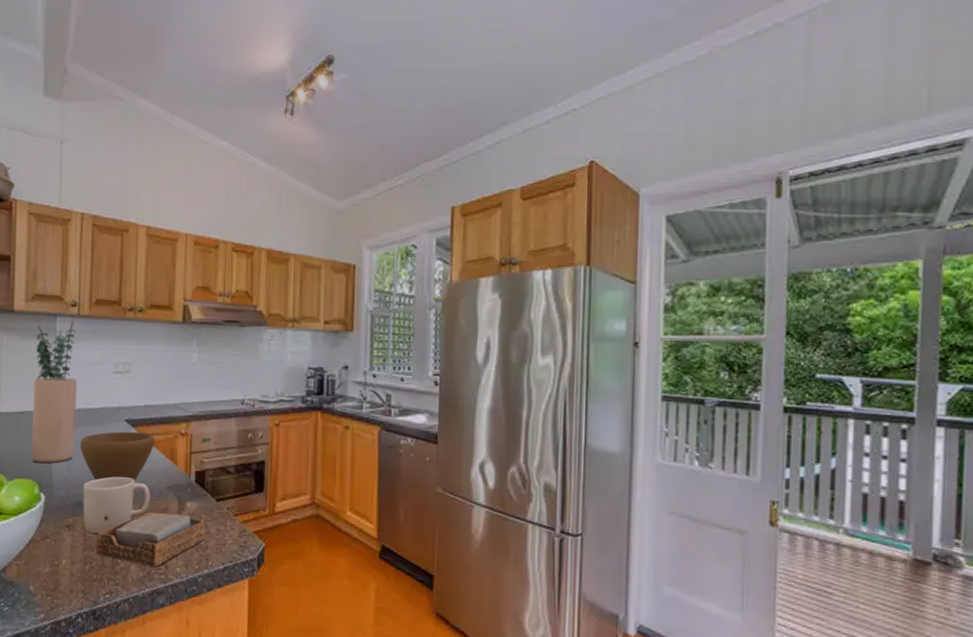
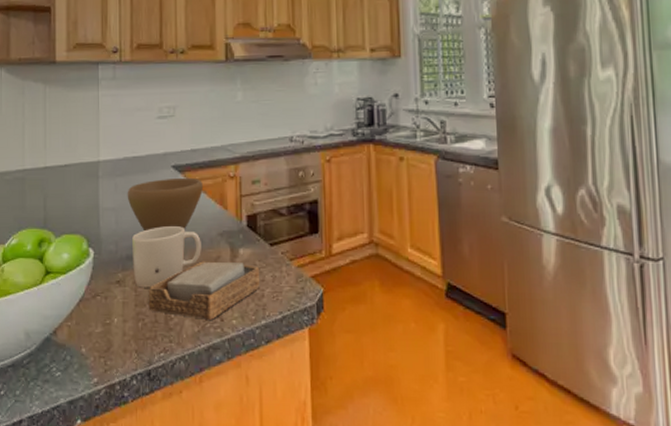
vase: present [31,322,78,464] -> none [77,68,123,217]

